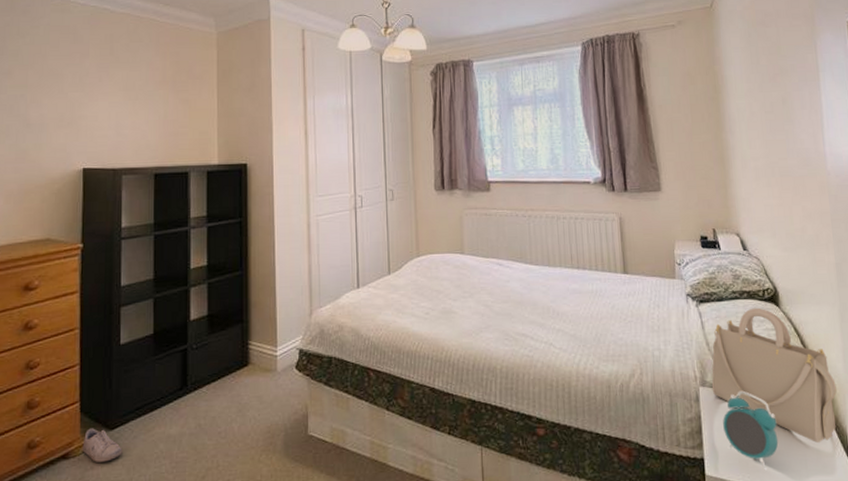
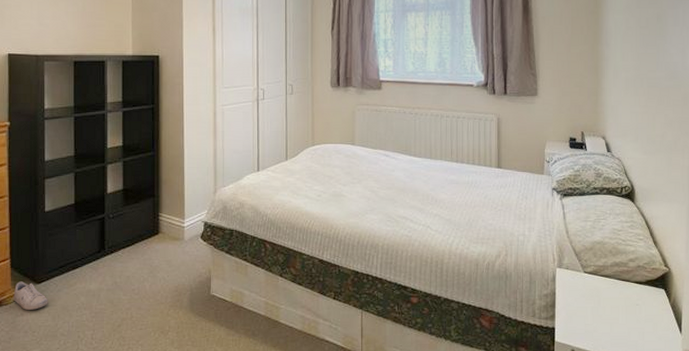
handbag: present [711,307,837,444] -> none [567,202,677,320]
alarm clock: present [723,391,779,471] -> none [574,273,621,340]

